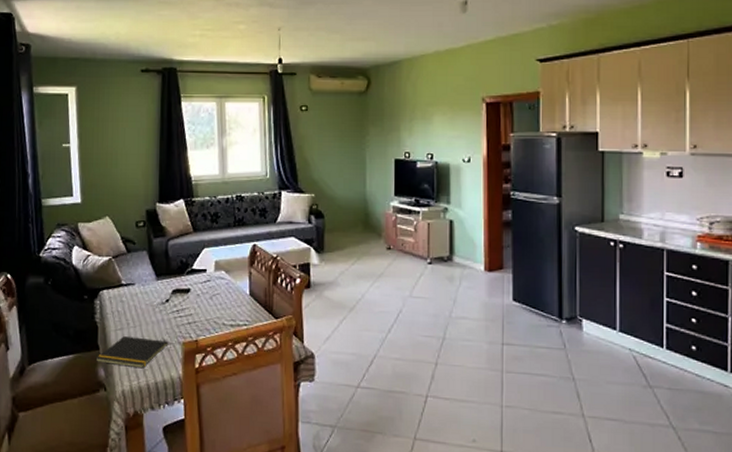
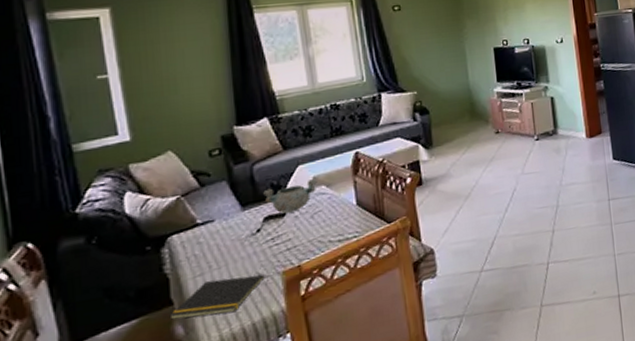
decorative bowl: none [174,263,218,290] -> present [263,179,317,214]

